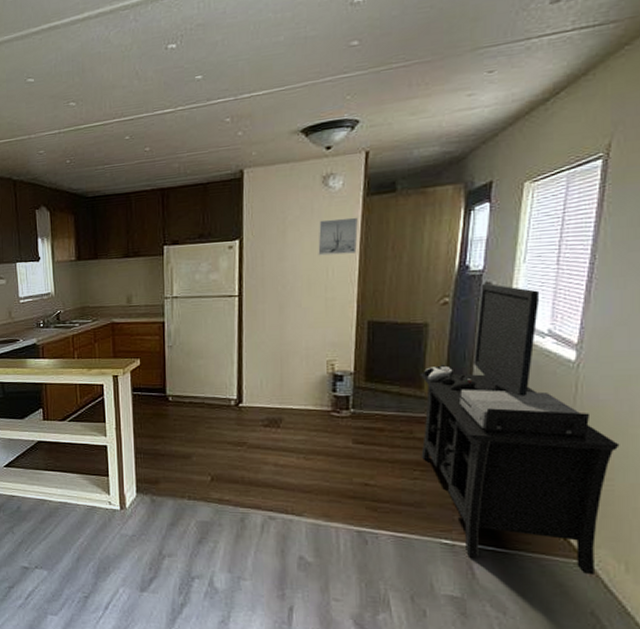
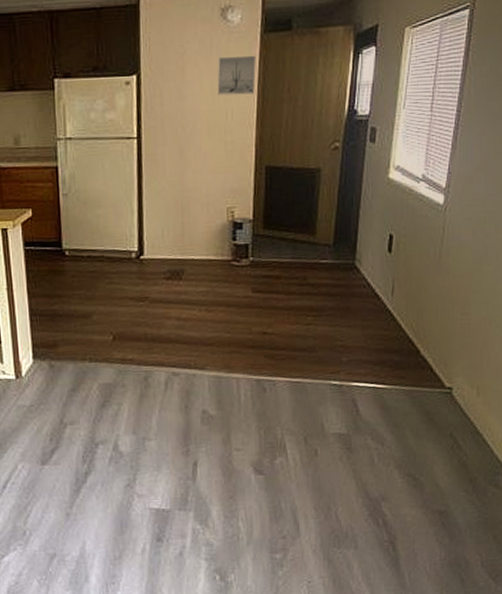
media console: present [419,283,620,576] -> none [313,128,476,402]

